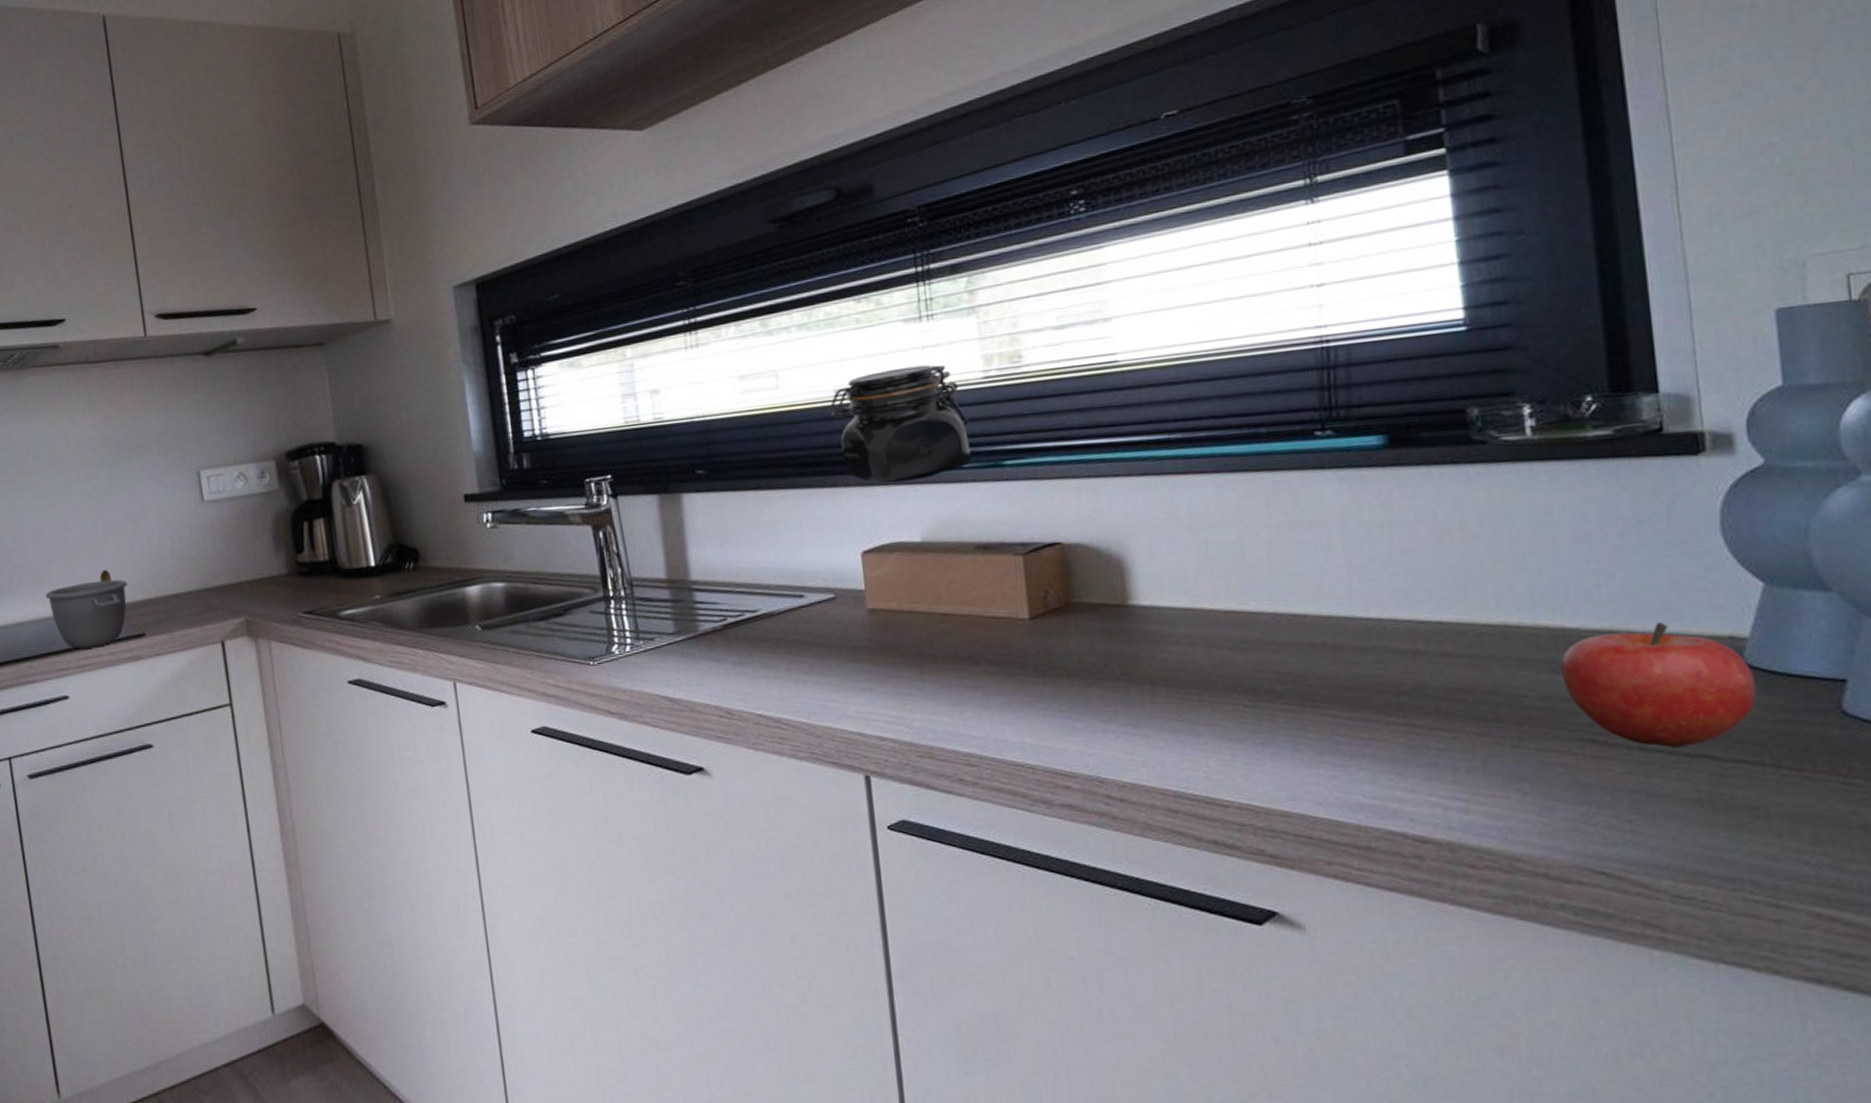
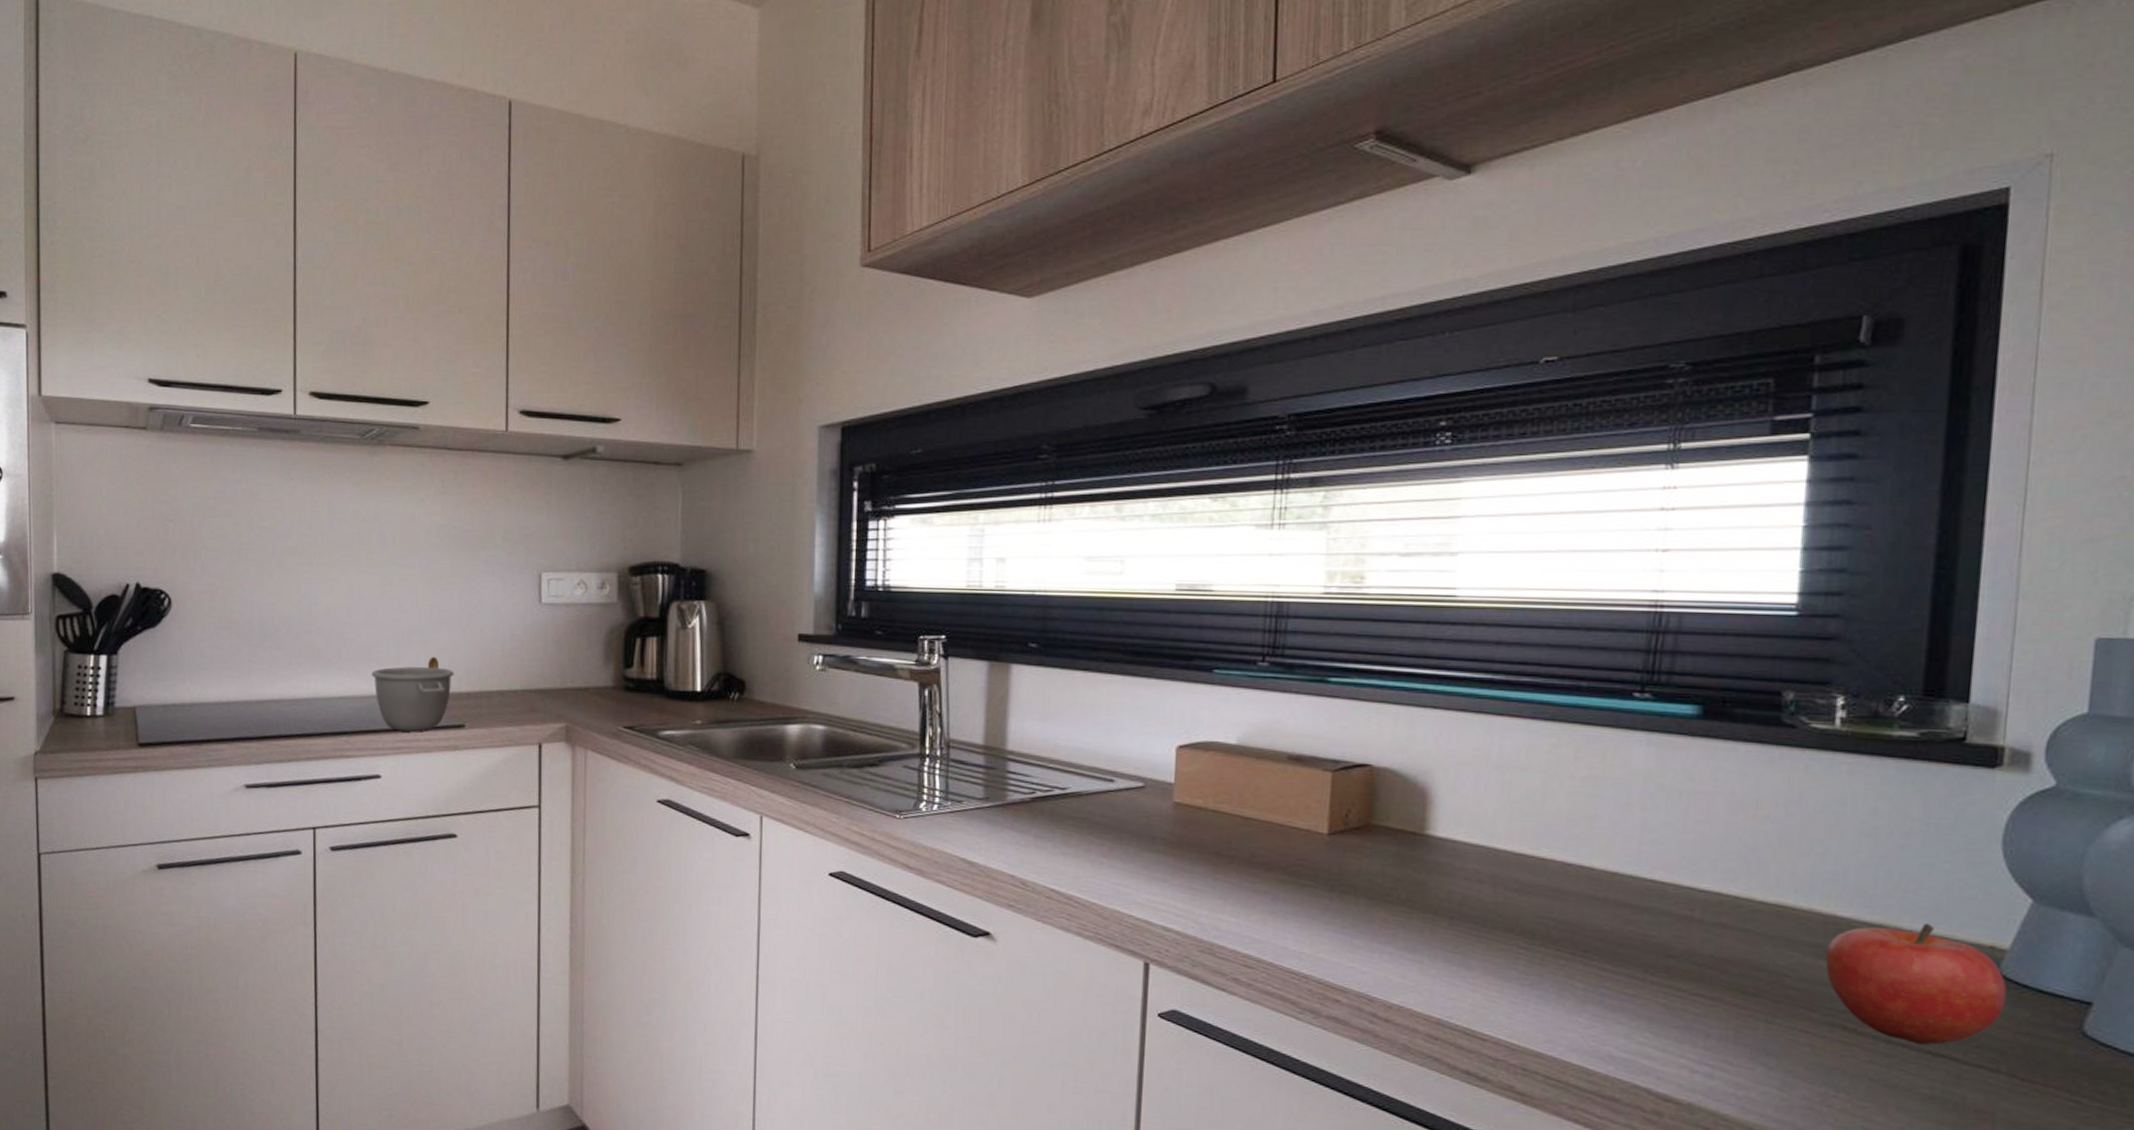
jar: present [828,364,971,483] -> none [1166,571,1302,684]

